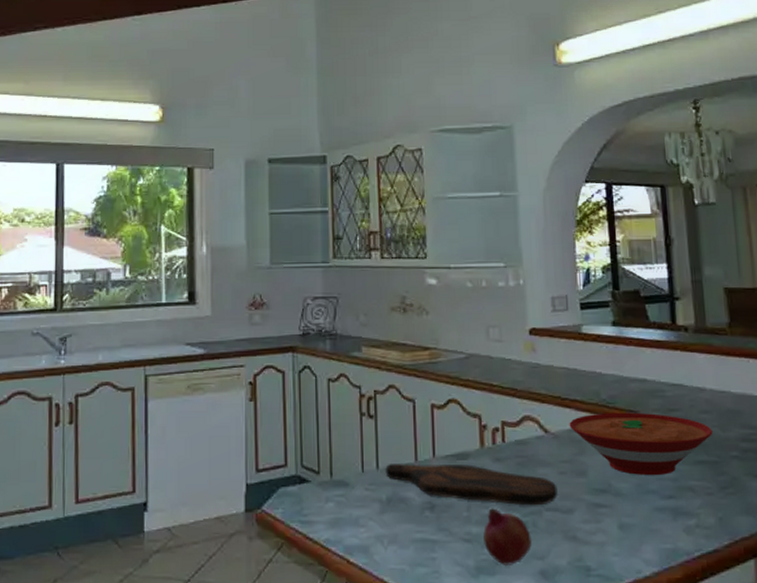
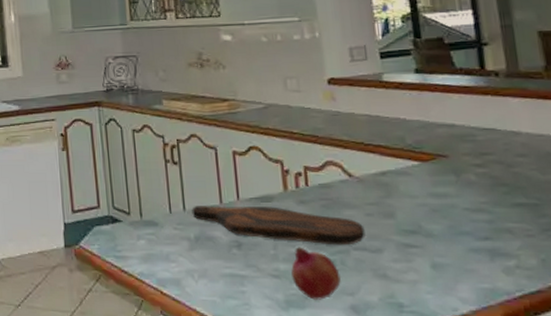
bowl: present [569,412,713,476] -> none [373,156,531,218]

